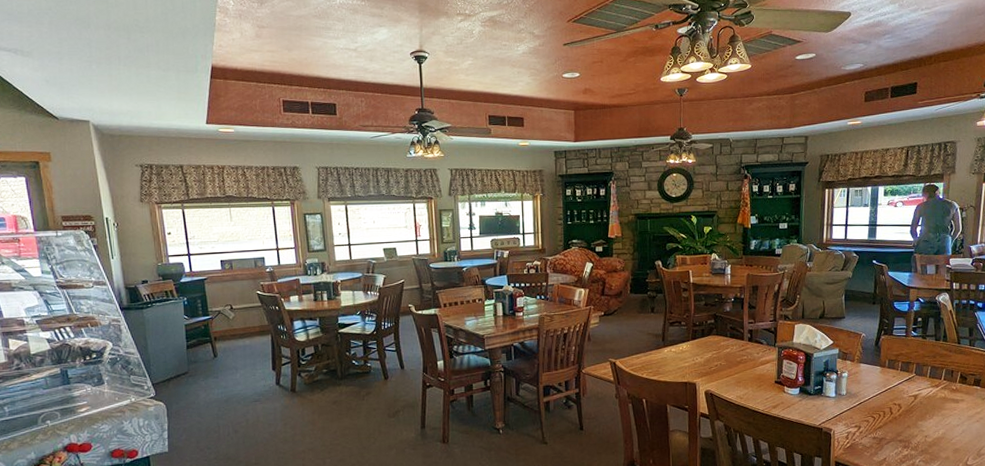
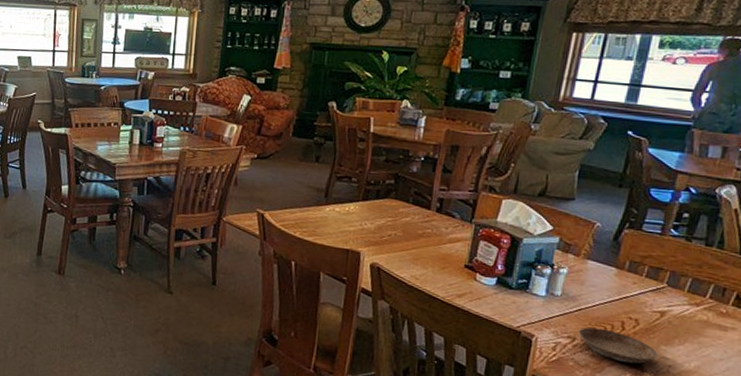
saucer: none [861,415,917,440] -> present [578,327,658,364]

